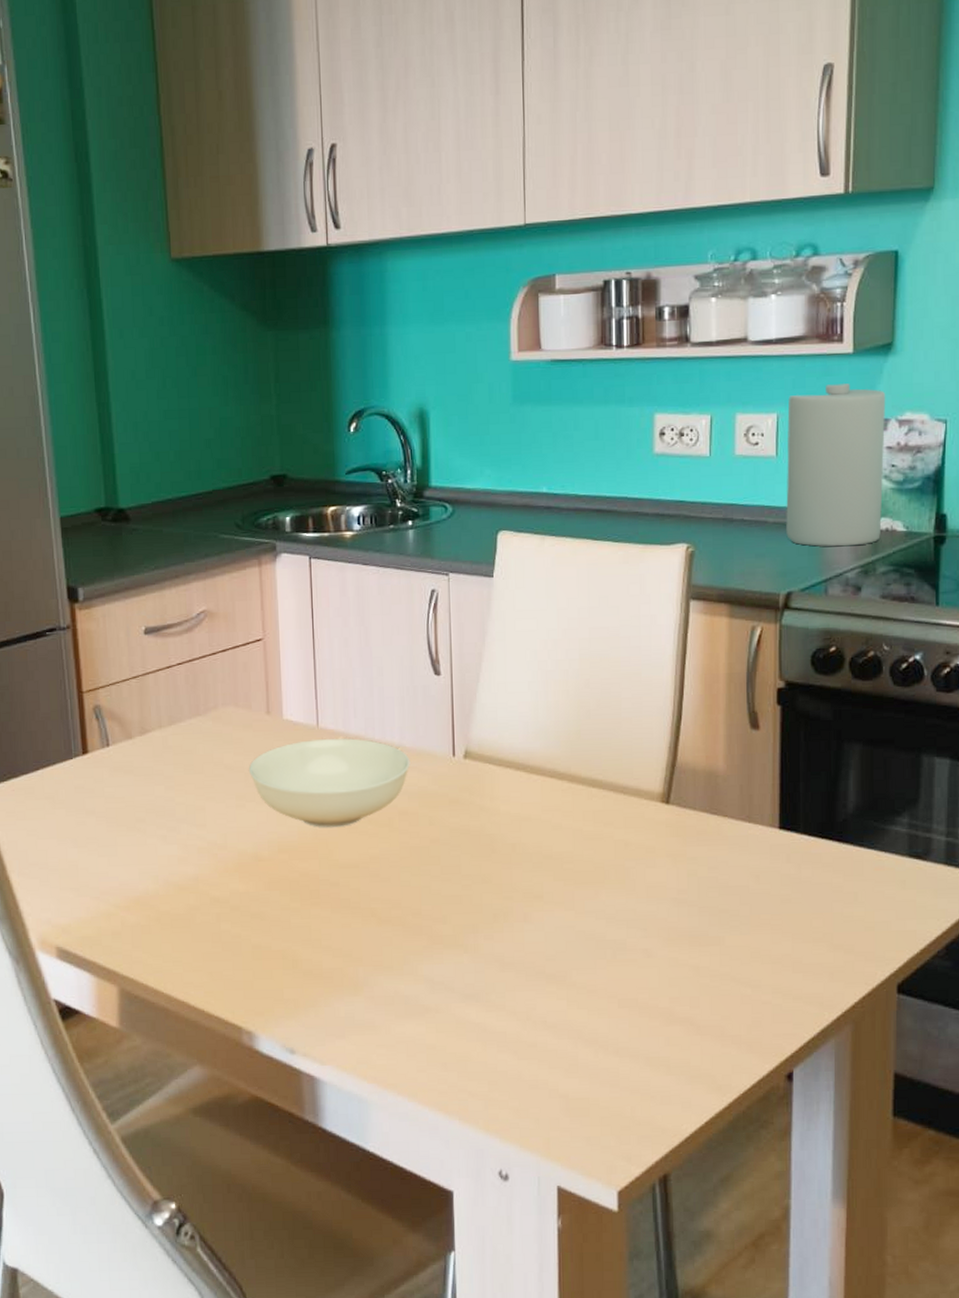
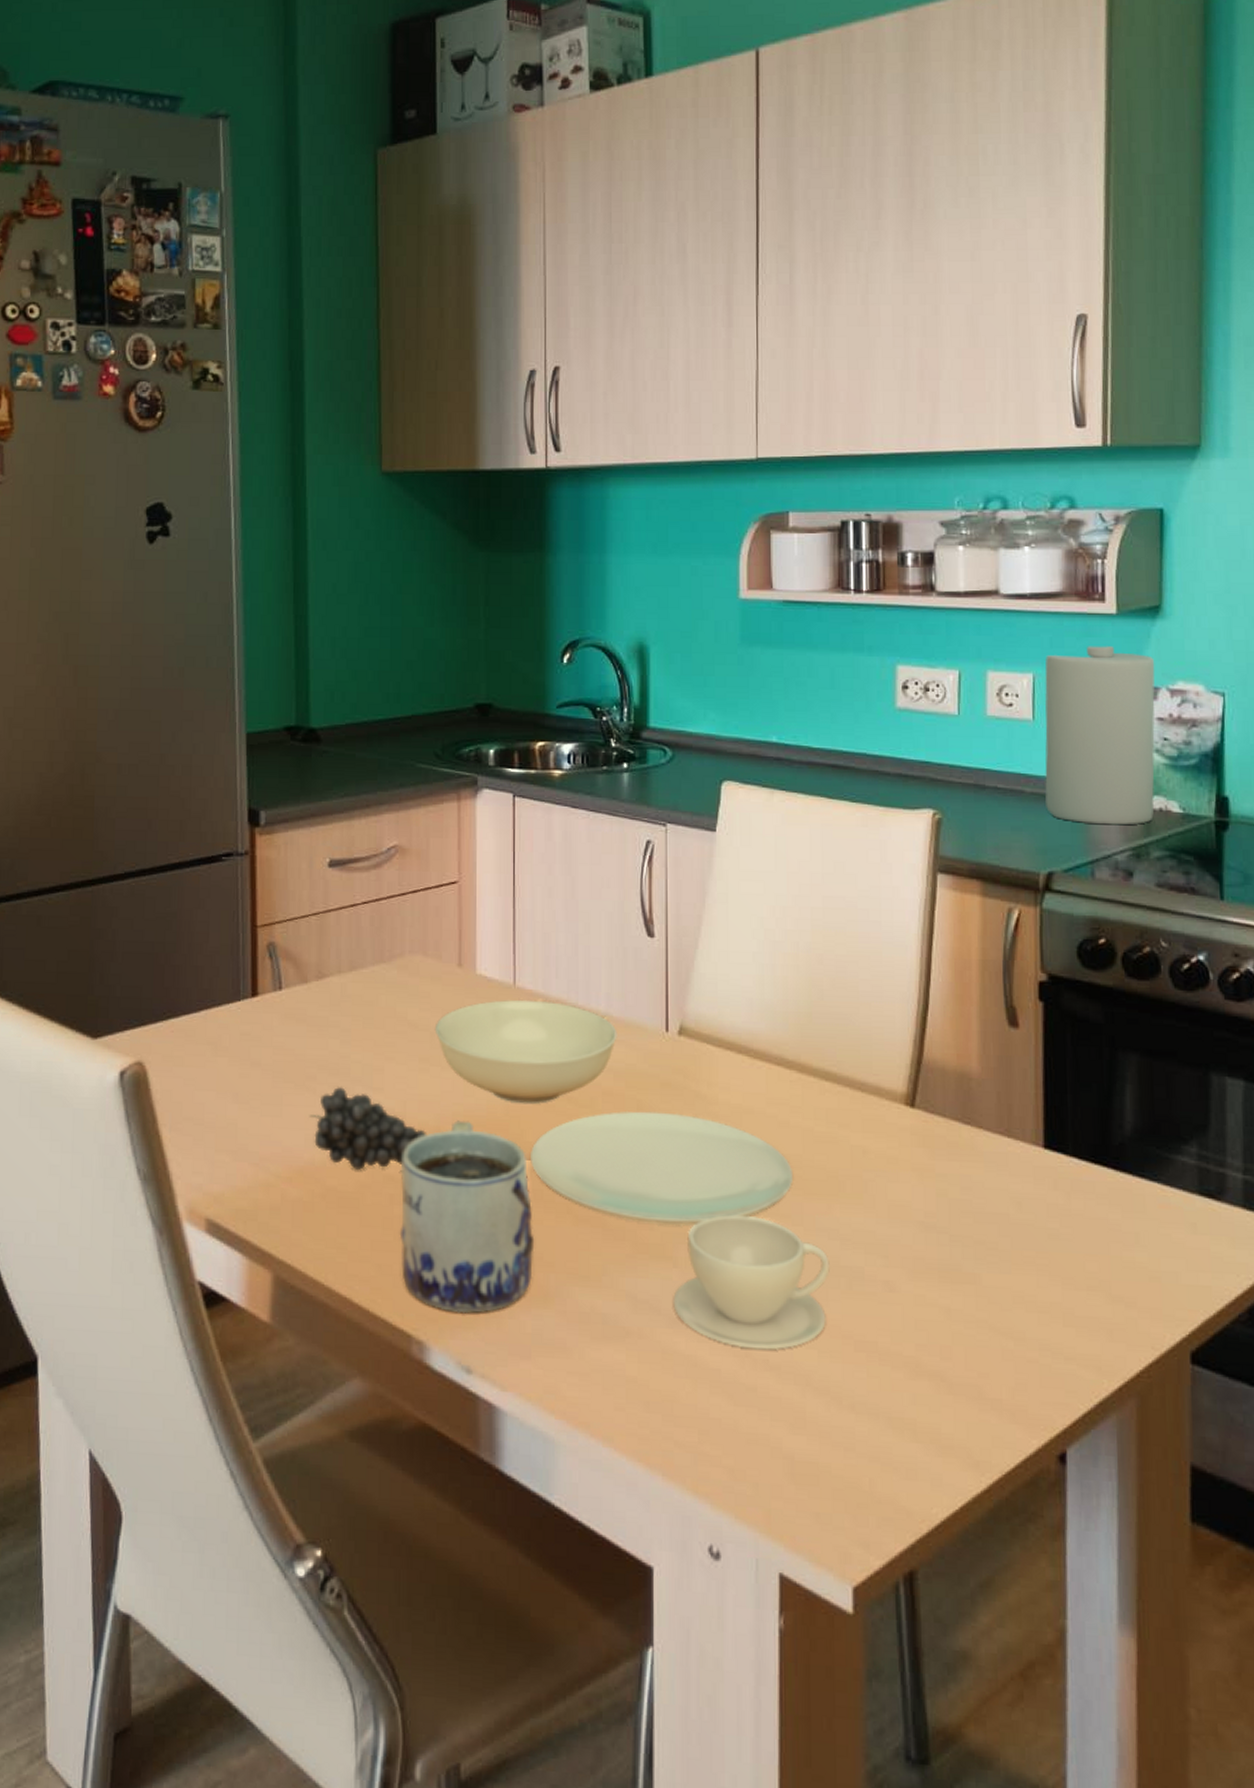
fruit: none [141,825,247,896] -> present [309,1086,427,1171]
mug: none [224,846,345,1006] -> present [399,1120,535,1314]
plate: none [338,825,566,919] -> present [531,1111,794,1226]
teacup: none [464,905,597,1014] -> present [673,1214,830,1350]

